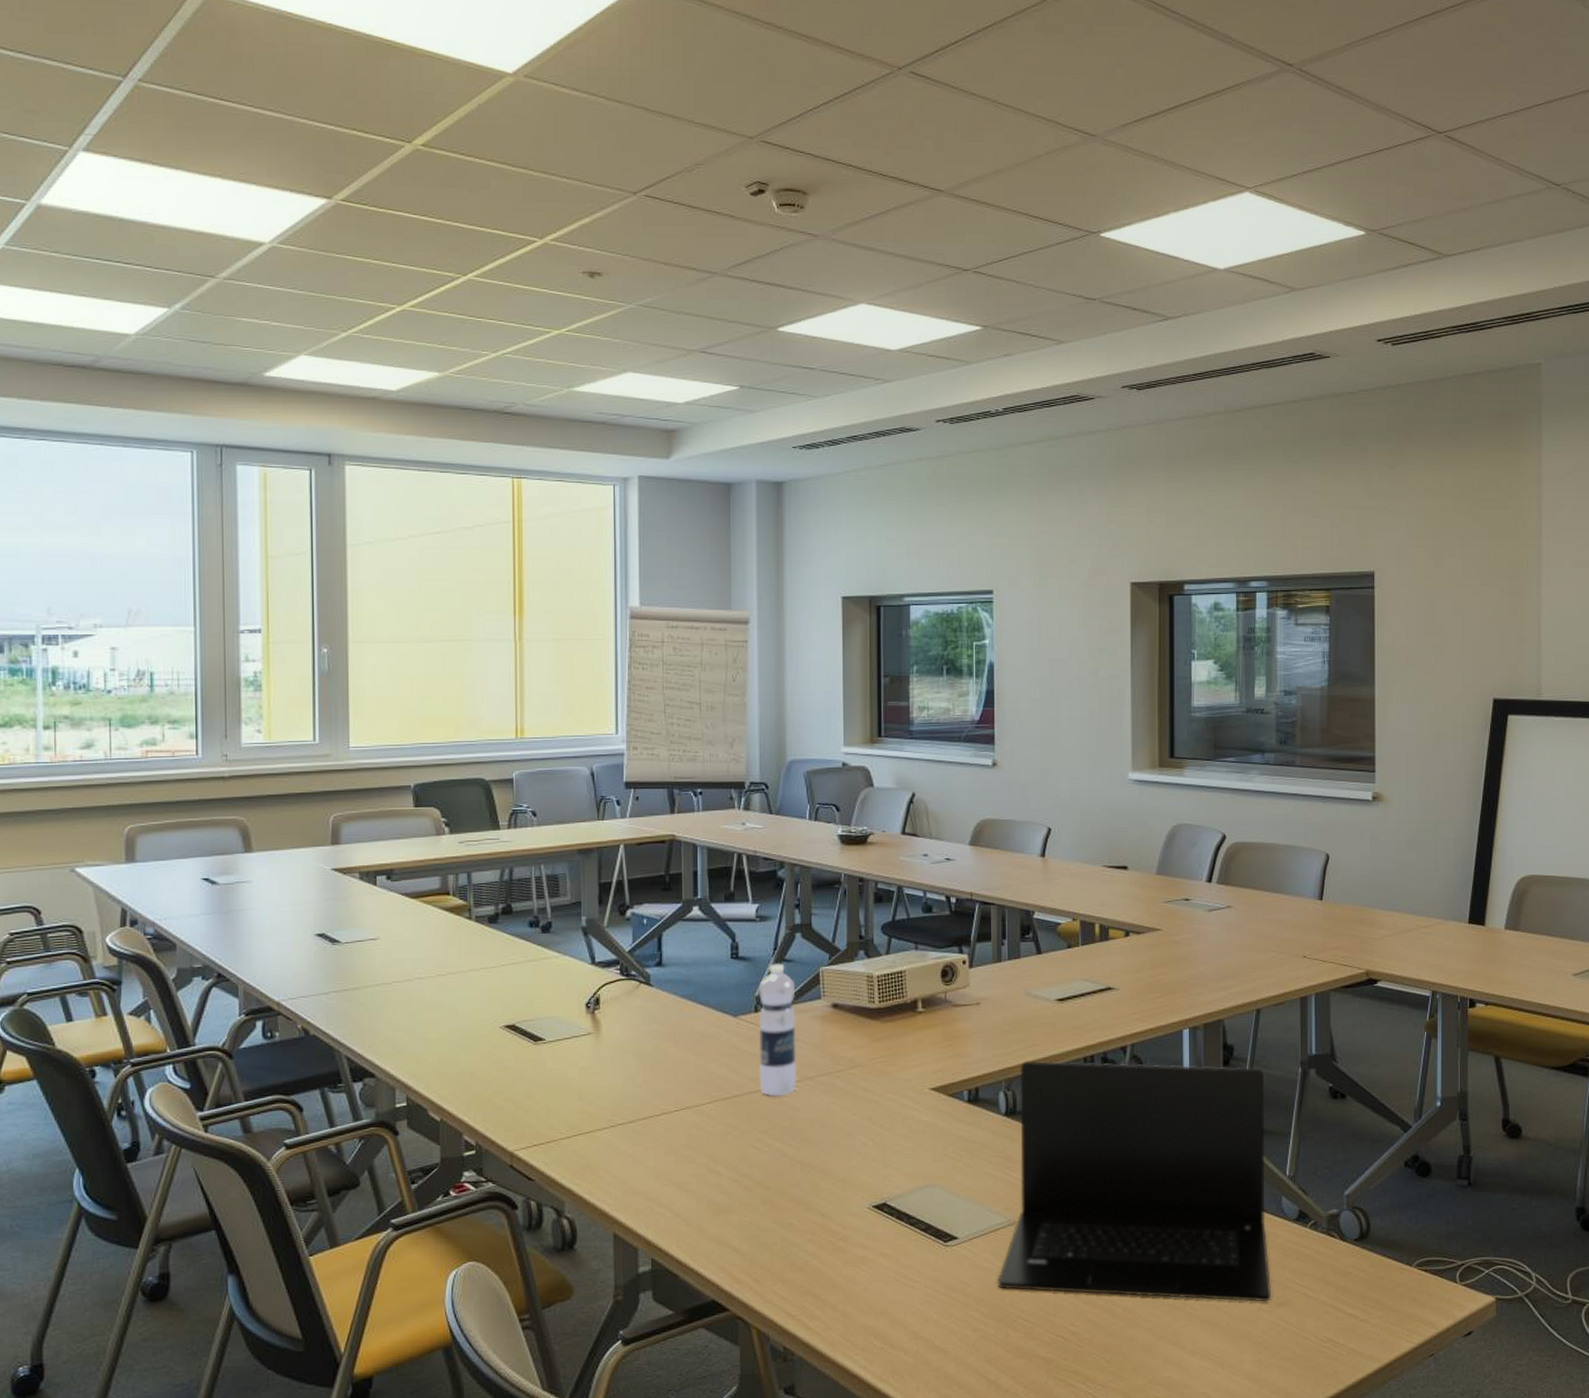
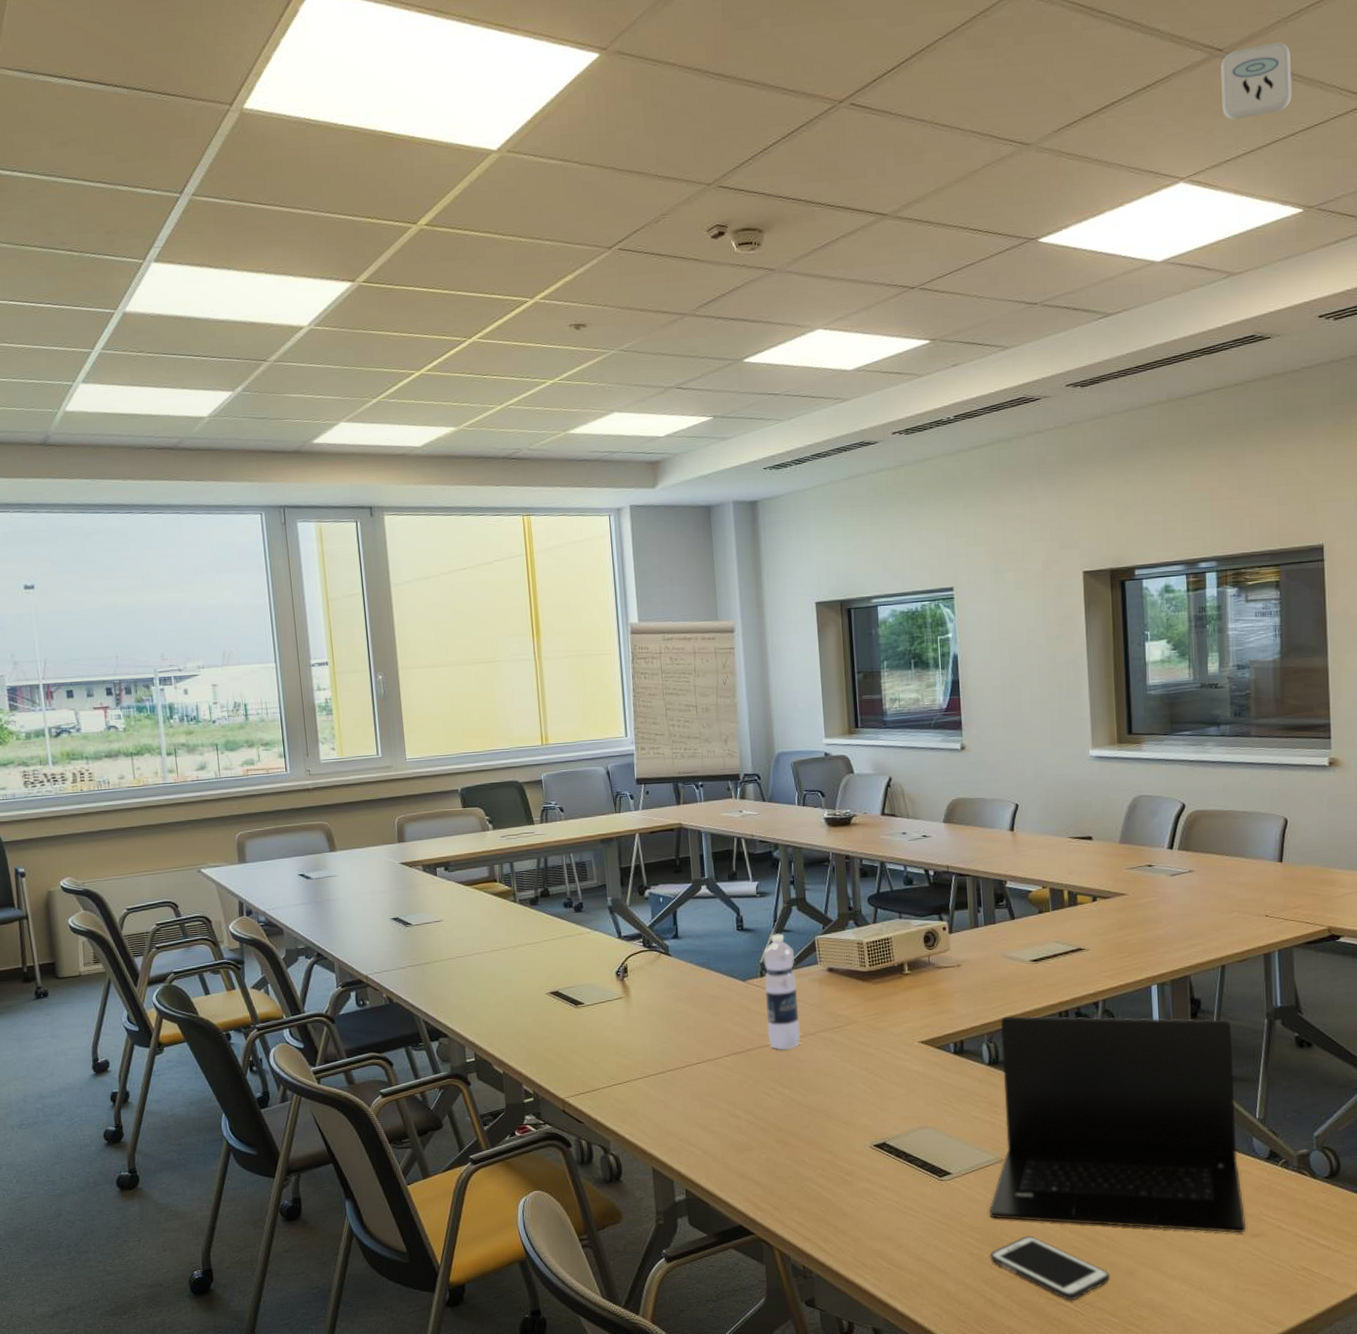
cell phone: none [996,1308,1127,1381] -> present [990,1235,1111,1301]
smoke detector: none [1290,64,1358,136] -> present [1220,42,1292,120]

